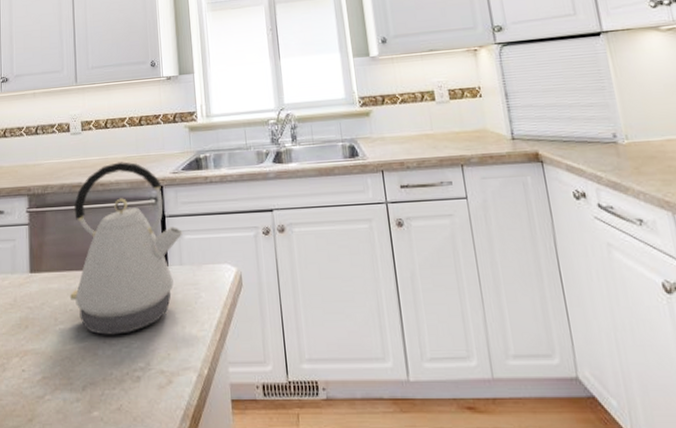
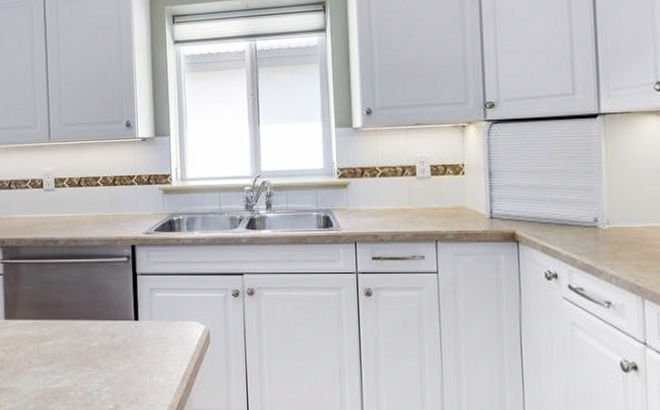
kettle: present [69,161,184,335] -> none [43,220,155,379]

